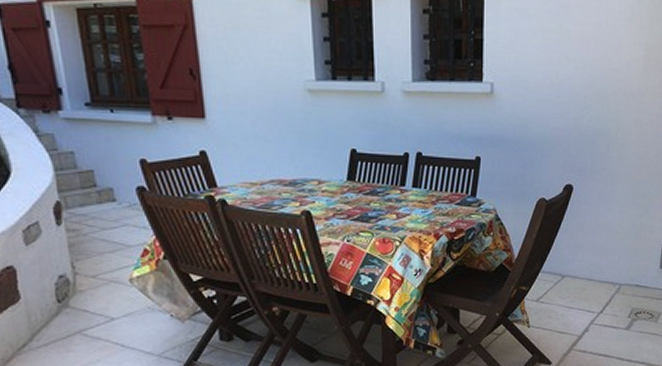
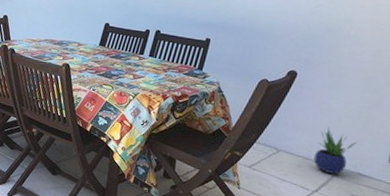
potted plant: none [596,241,632,291] -> present [313,126,356,174]

